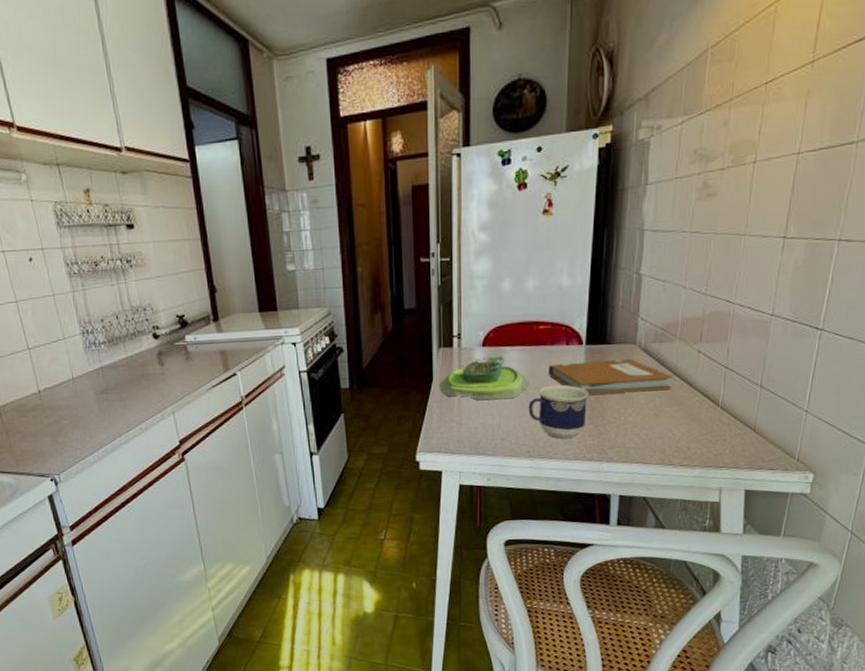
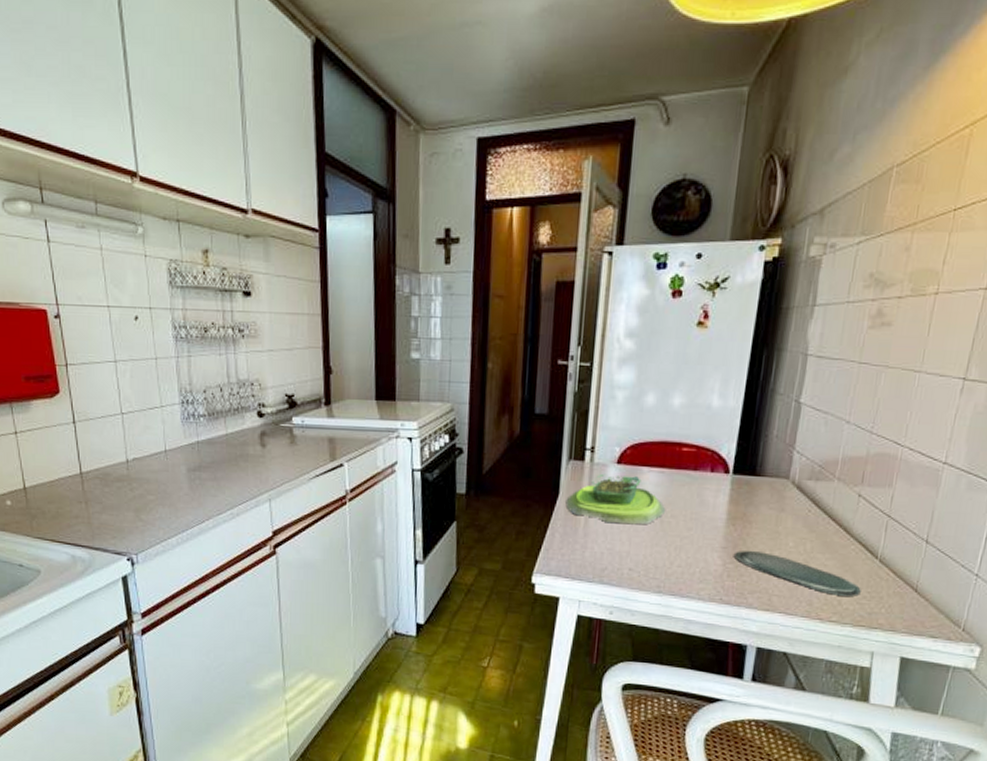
cup: present [528,384,589,439] -> none [662,514,732,577]
notebook: present [549,359,674,395] -> none [688,491,829,535]
oval tray: none [592,411,707,442] -> present [733,550,861,596]

